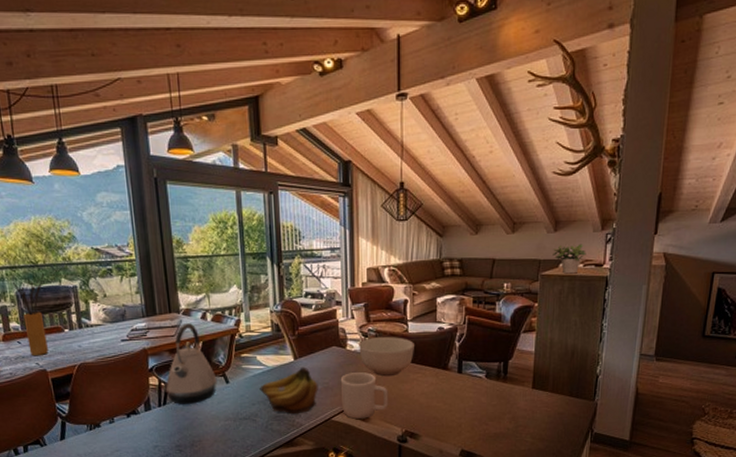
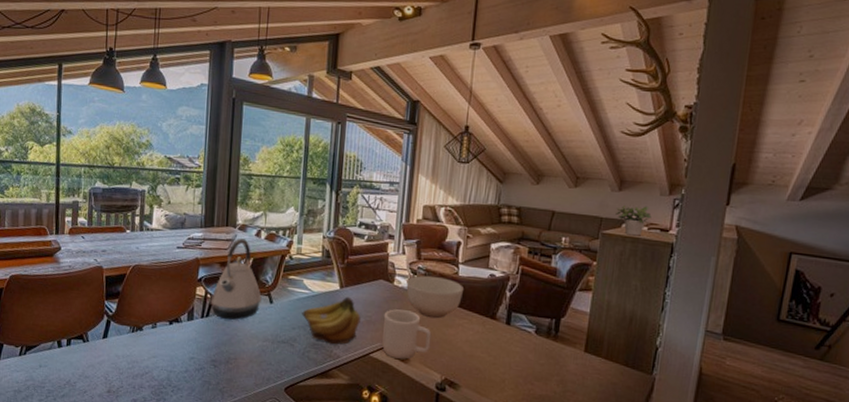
vase: present [13,274,48,357] -> none [89,175,118,253]

